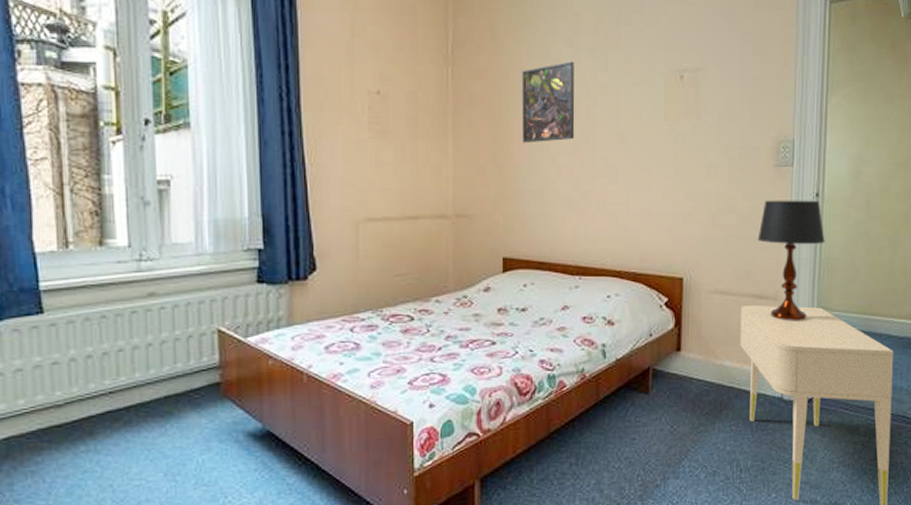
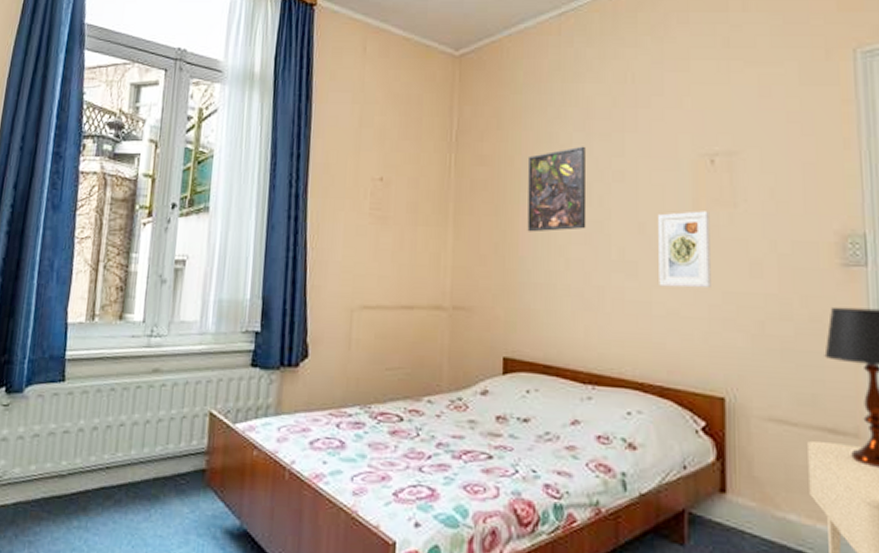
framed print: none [635,122,678,189] -> present [658,211,711,288]

